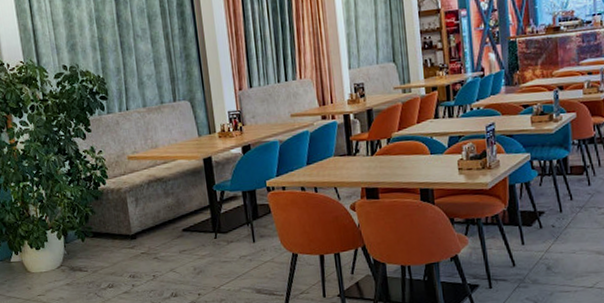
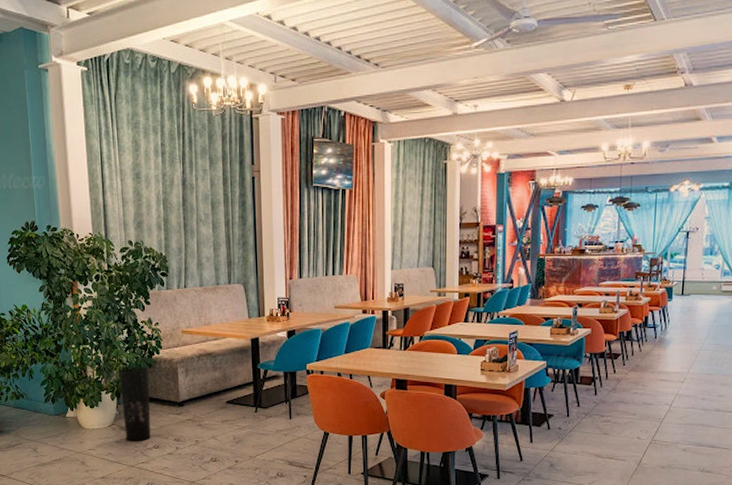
umbrella stand: none [63,199,104,283] -> present [119,366,151,442]

